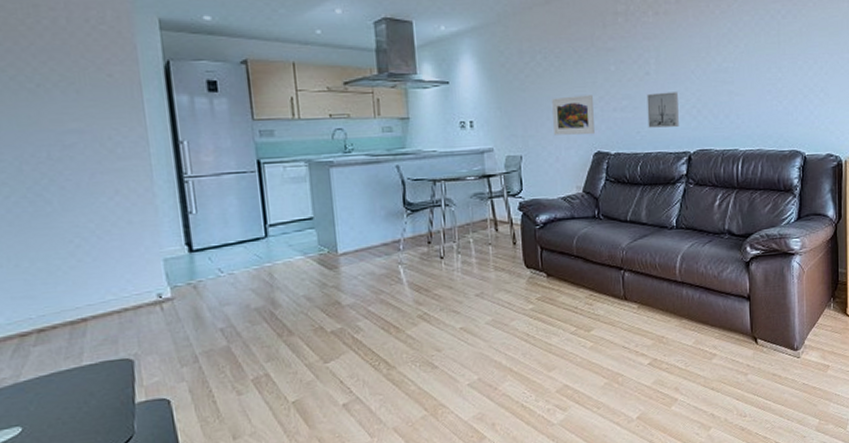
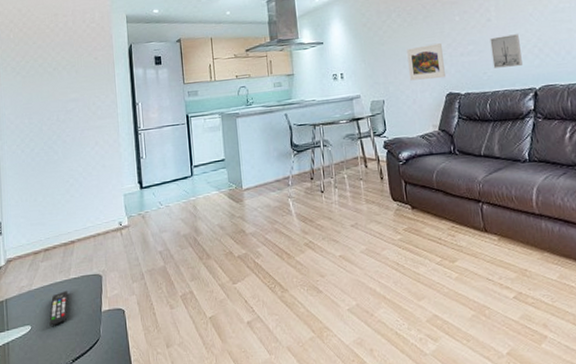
remote control: none [51,380,82,426] -> present [49,290,69,326]

